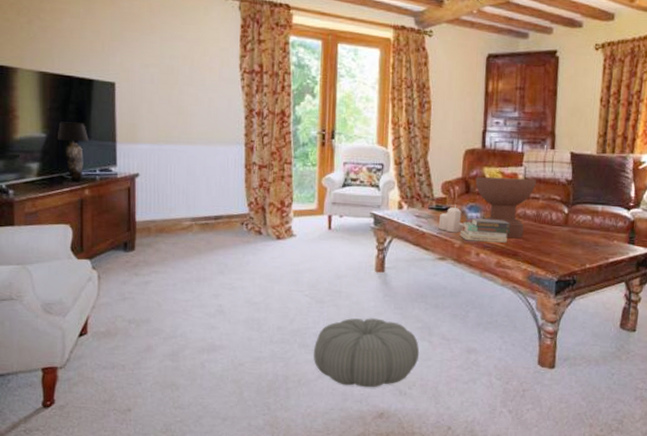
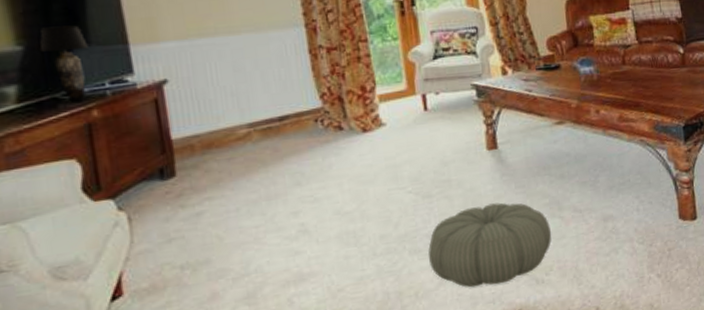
candle: present [438,204,465,233] -> none [550,60,579,93]
books: present [459,218,510,243] -> none [574,70,628,99]
decorative bowl: present [475,176,536,238] -> none [581,22,647,88]

